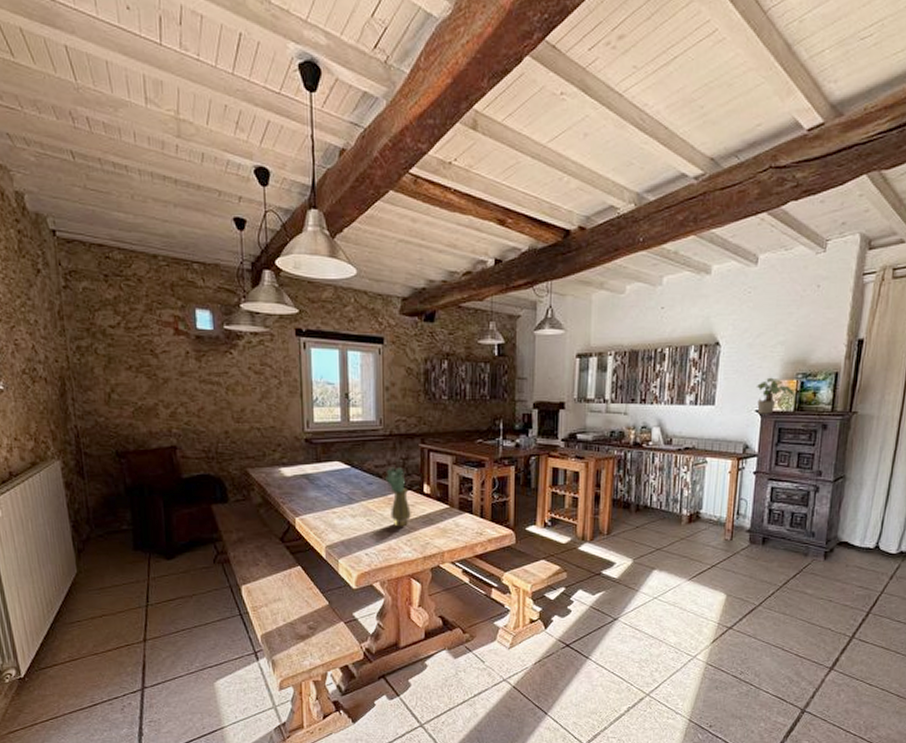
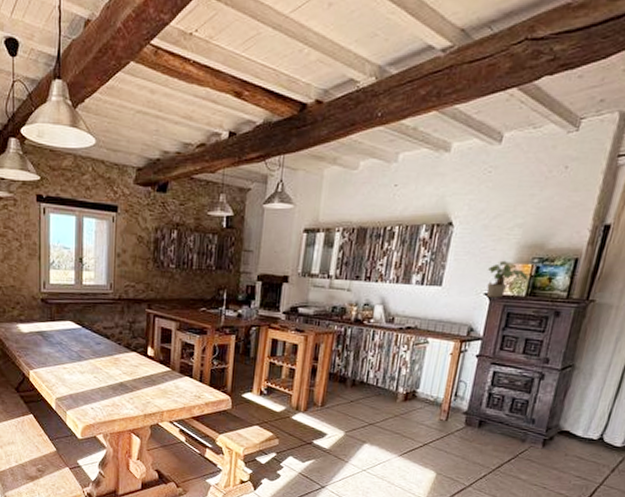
vase: present [386,466,411,527] -> none [113,328,135,386]

